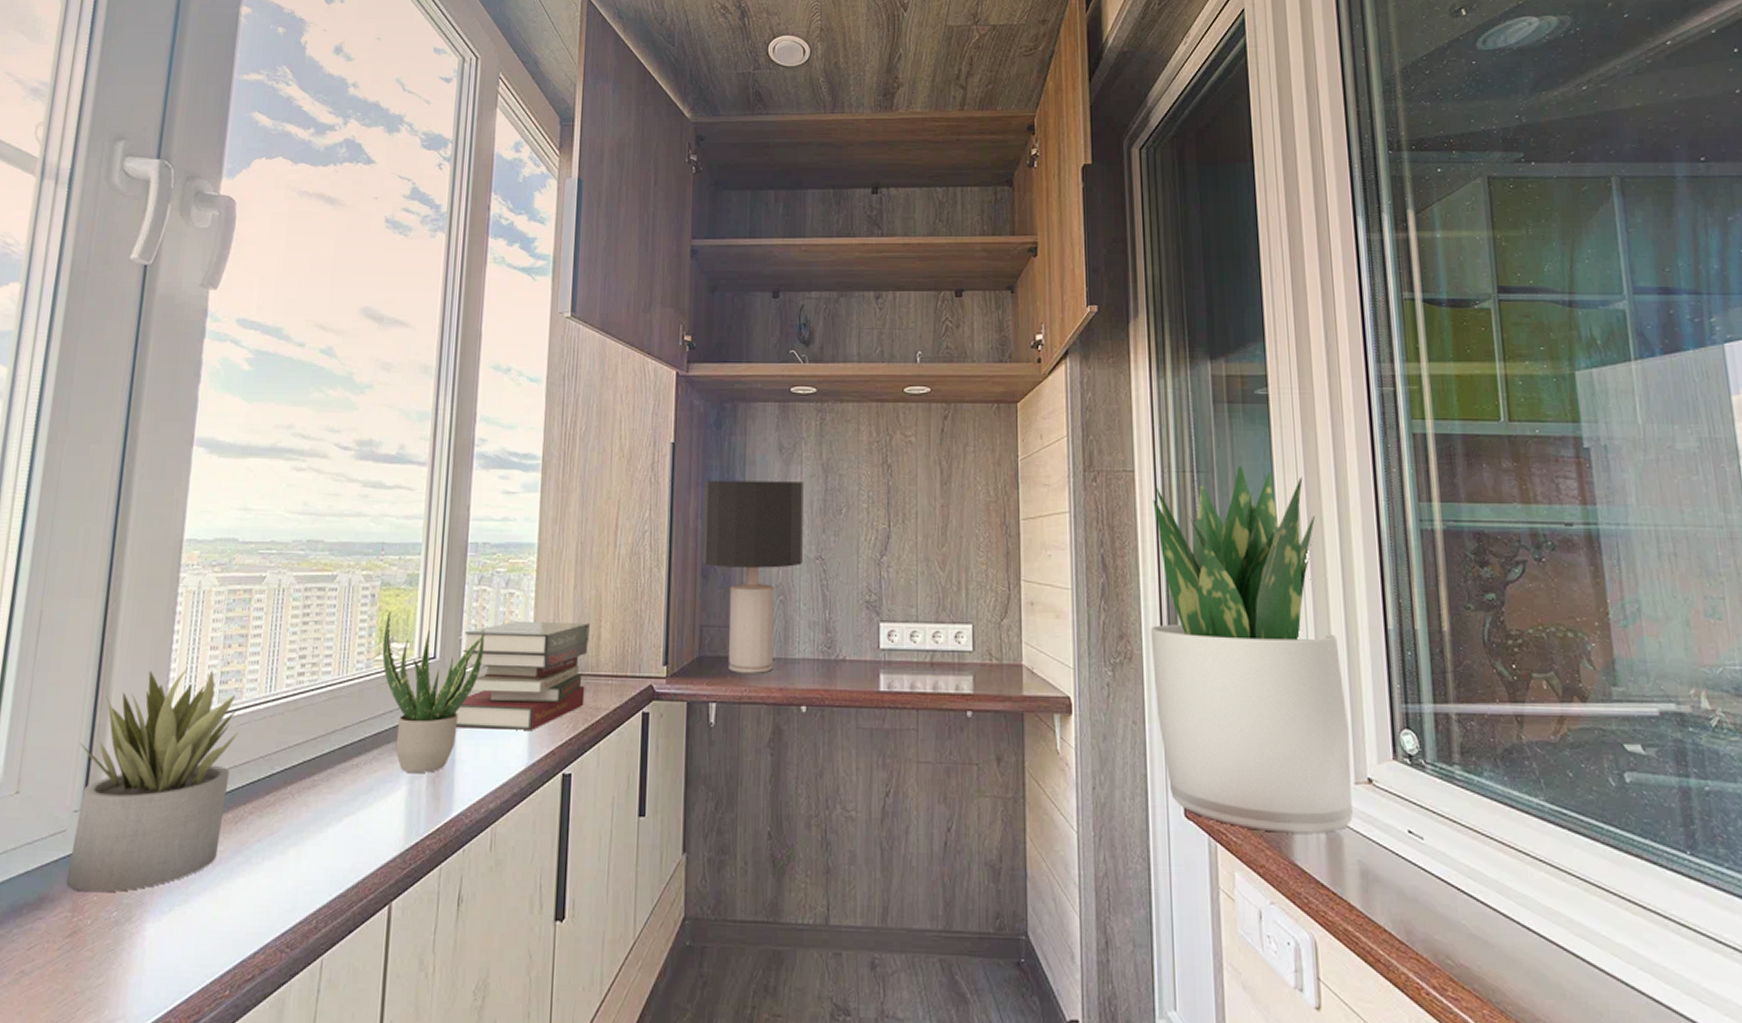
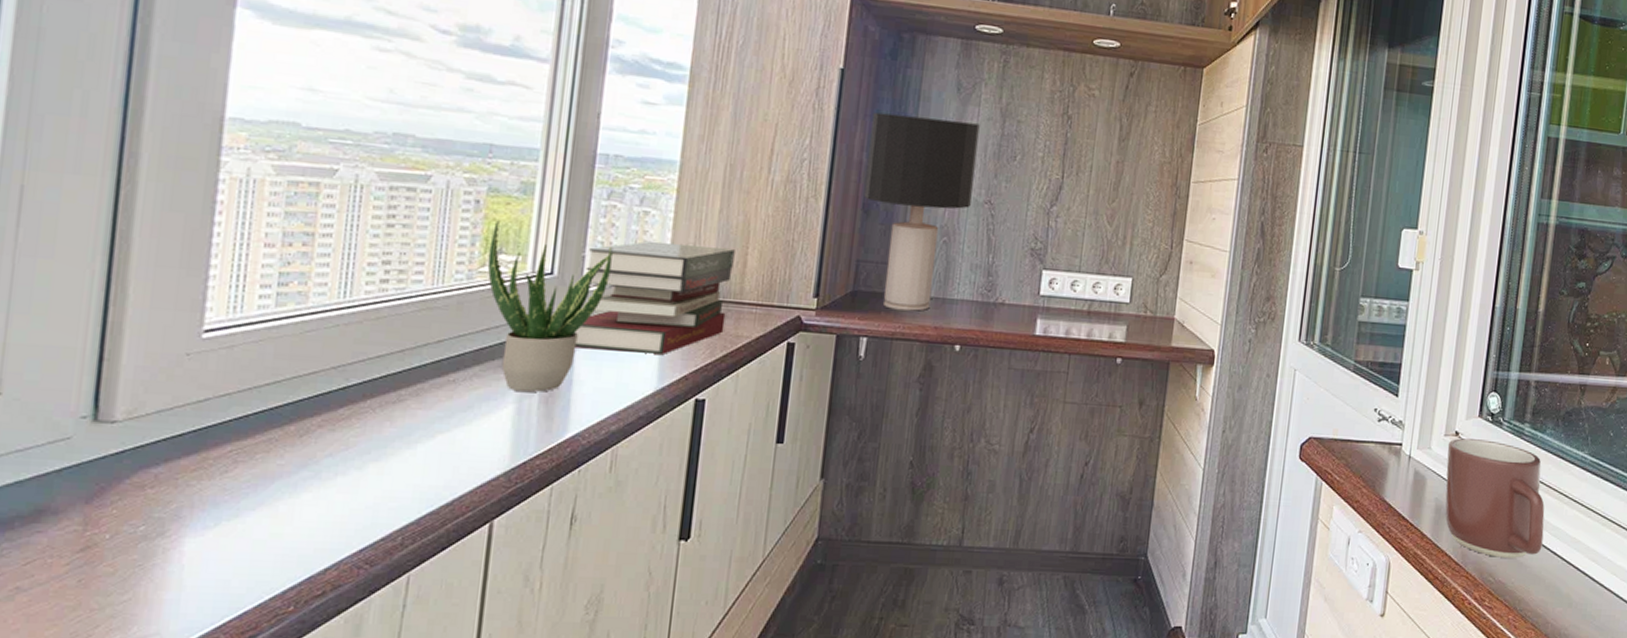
succulent plant: present [66,669,238,893] -> none [73,266,303,506]
planter: present [1150,466,1353,834] -> none [1289,151,1453,476]
mug: none [1361,786,1509,935] -> present [1445,438,1545,558]

